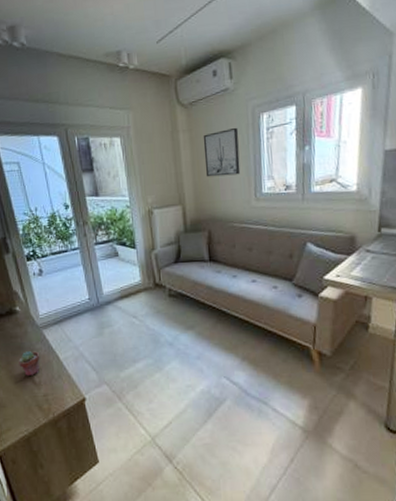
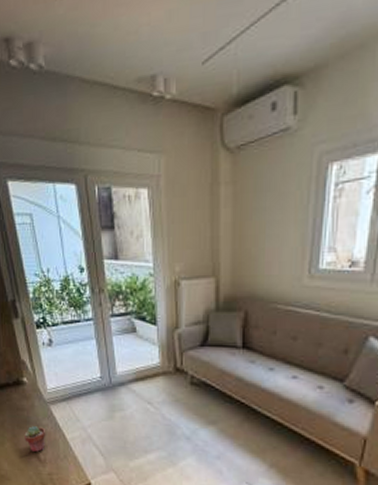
wall art: present [203,127,241,177] -> none [248,180,297,245]

